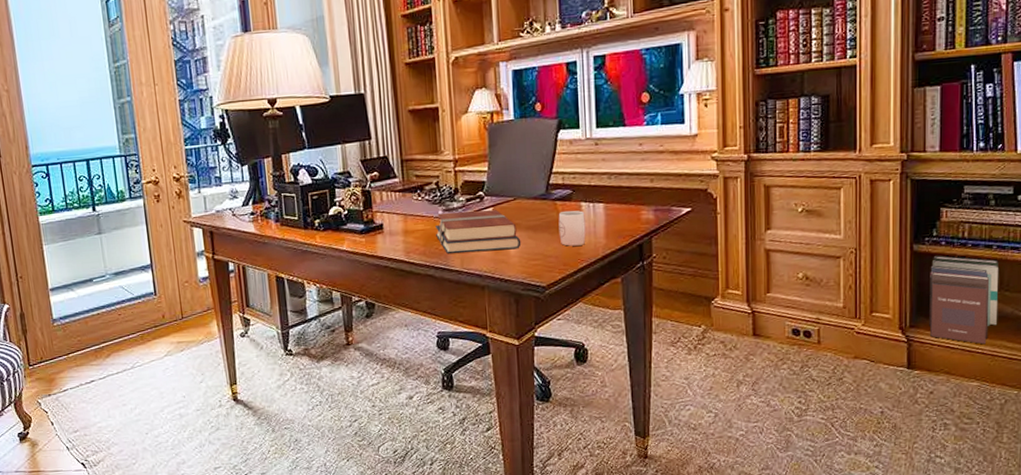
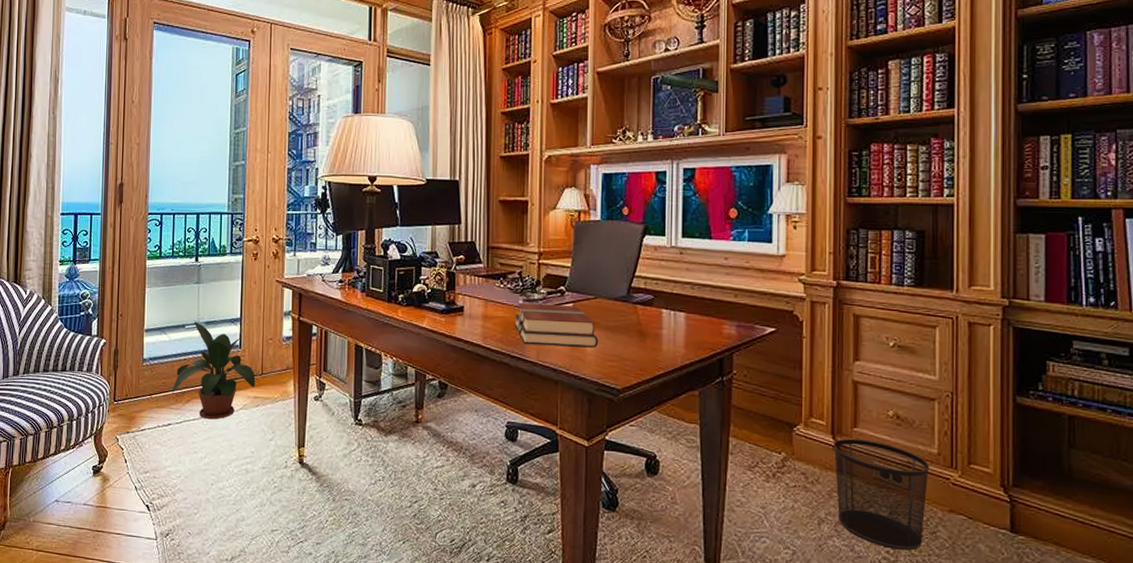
potted plant: none [89,273,177,371] -> present [172,321,256,420]
mug: present [558,210,587,246] -> none [638,315,666,352]
waste bin: none [748,303,836,399] -> present [832,438,930,551]
books: present [929,255,998,345] -> none [1035,411,1115,518]

